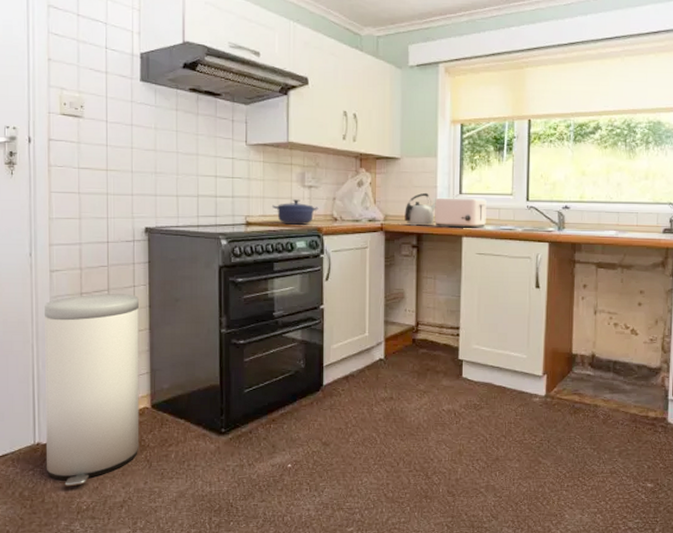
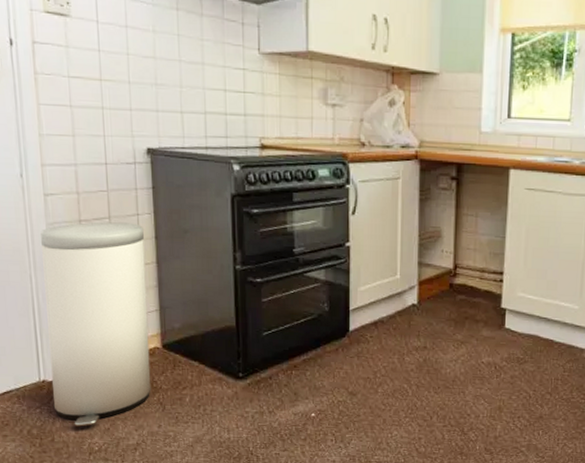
cooking pot: present [272,199,319,225] -> none [290,119,344,150]
kettle: present [404,192,436,226] -> none [443,115,480,154]
toaster: present [435,197,487,229] -> none [478,121,539,160]

